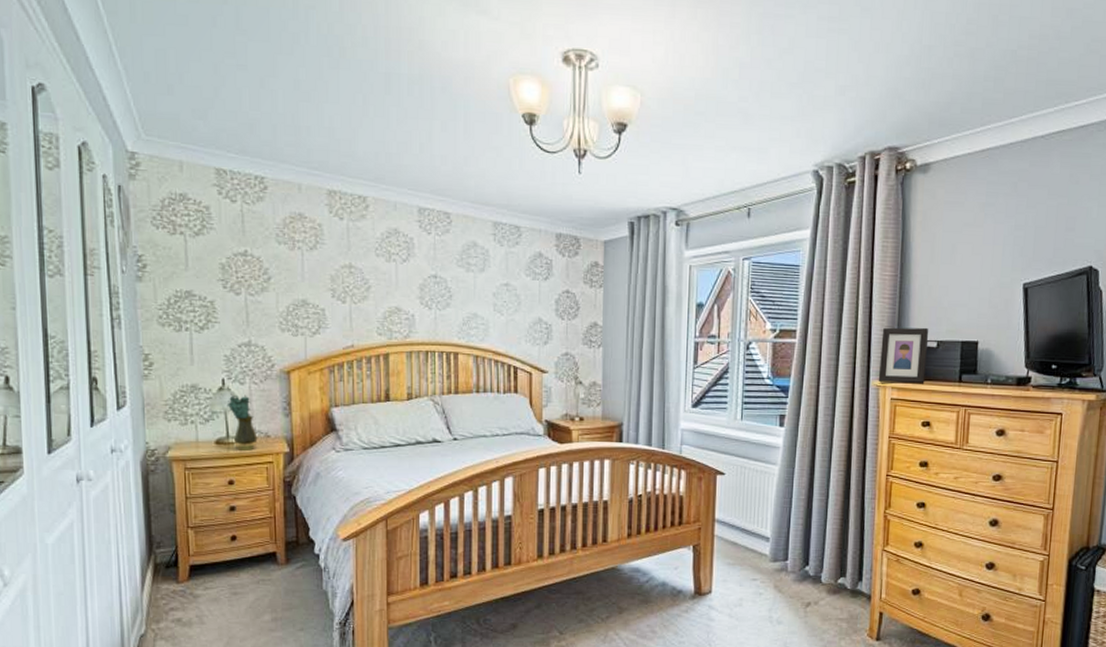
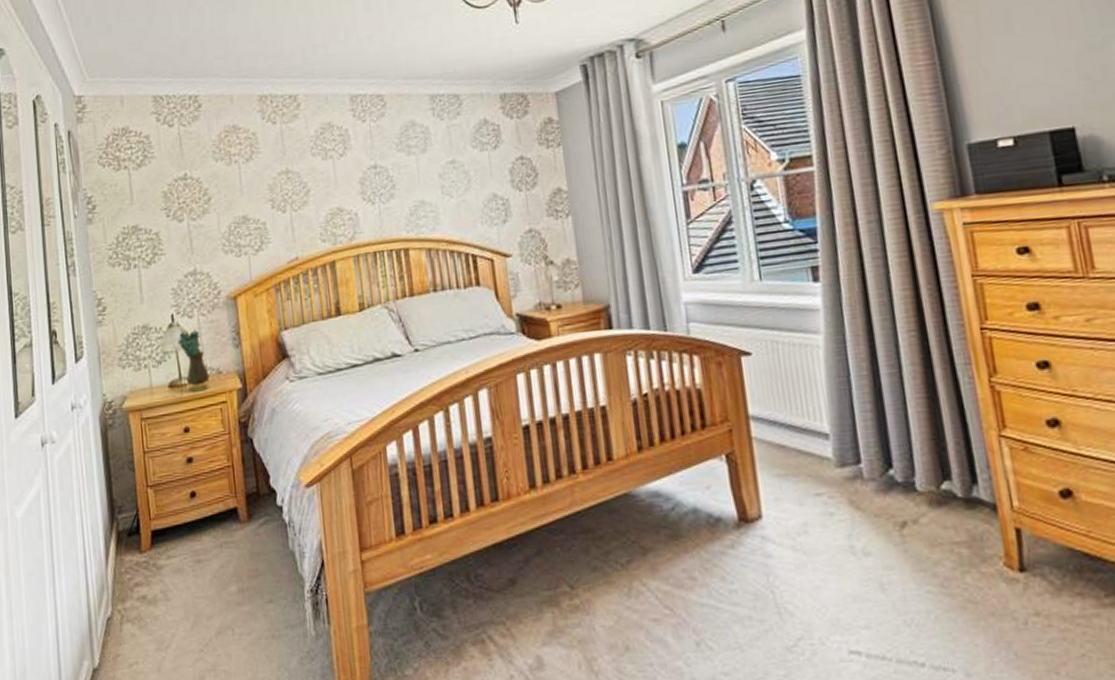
picture frame: present [878,327,929,384] -> none [930,121,1008,205]

